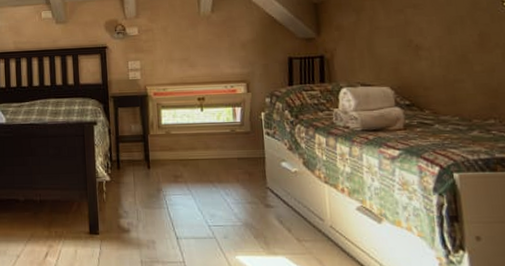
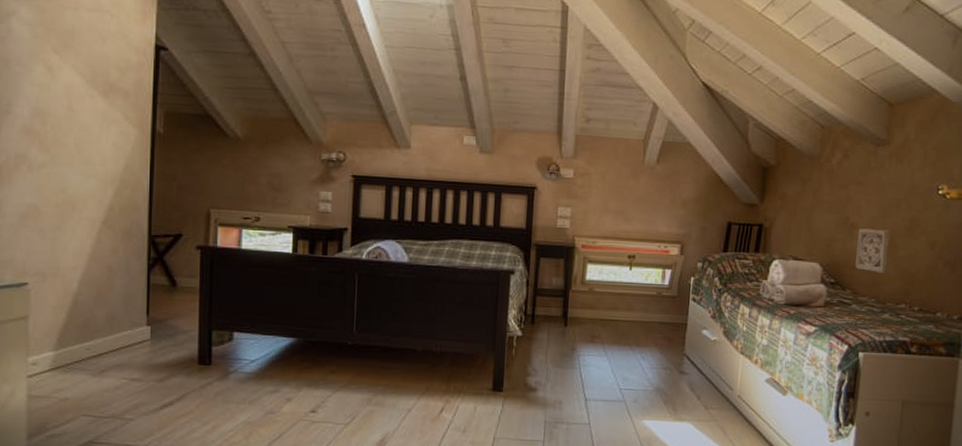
wall ornament: none [425,47,465,91] -> present [855,228,890,274]

